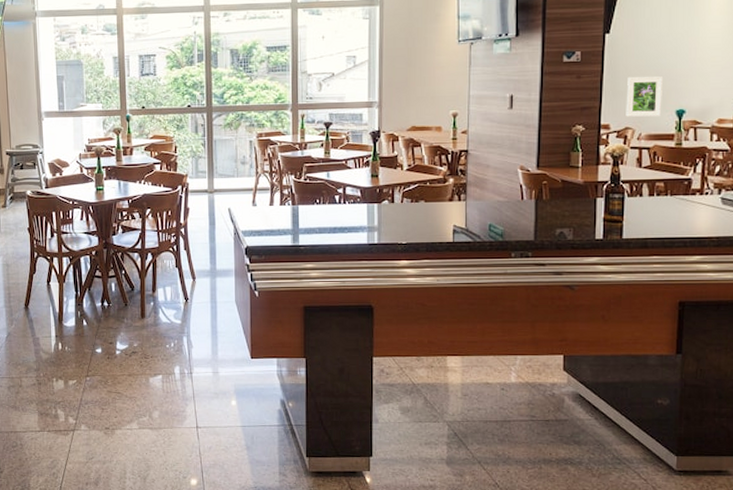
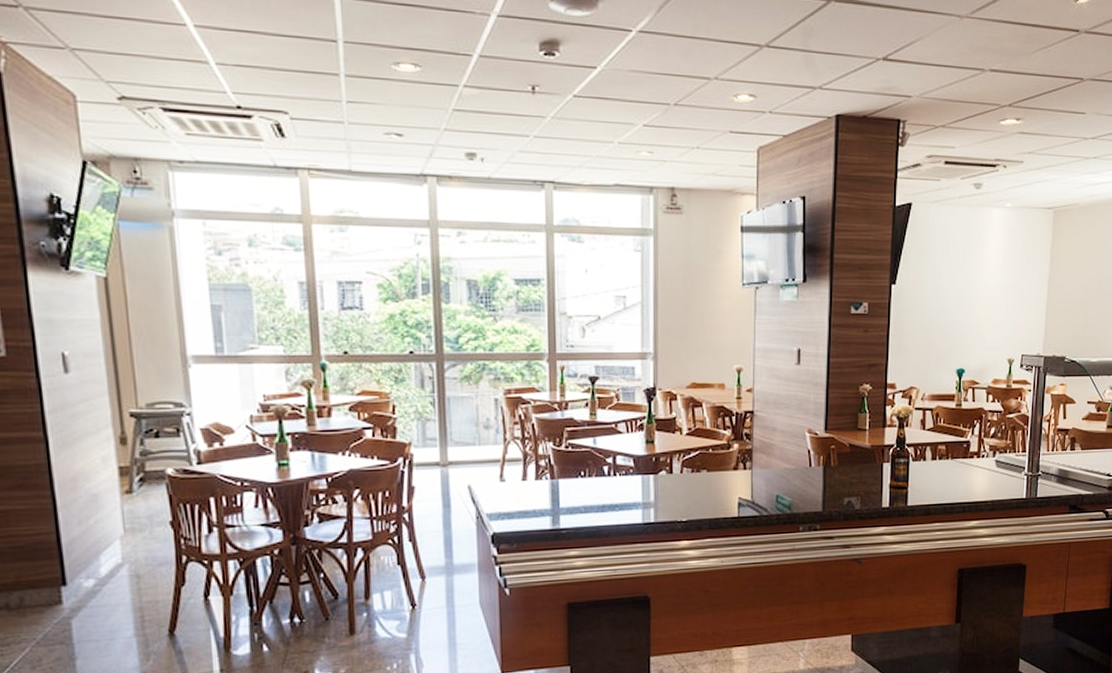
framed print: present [626,76,662,117] -> none [911,332,944,376]

